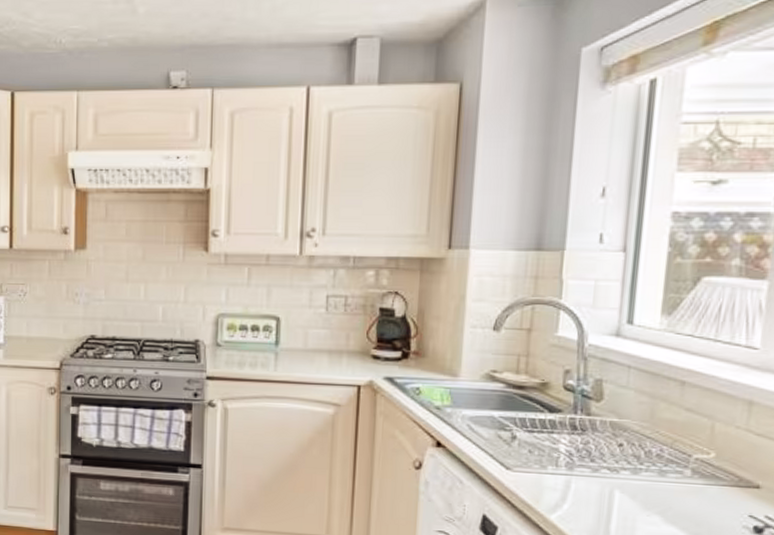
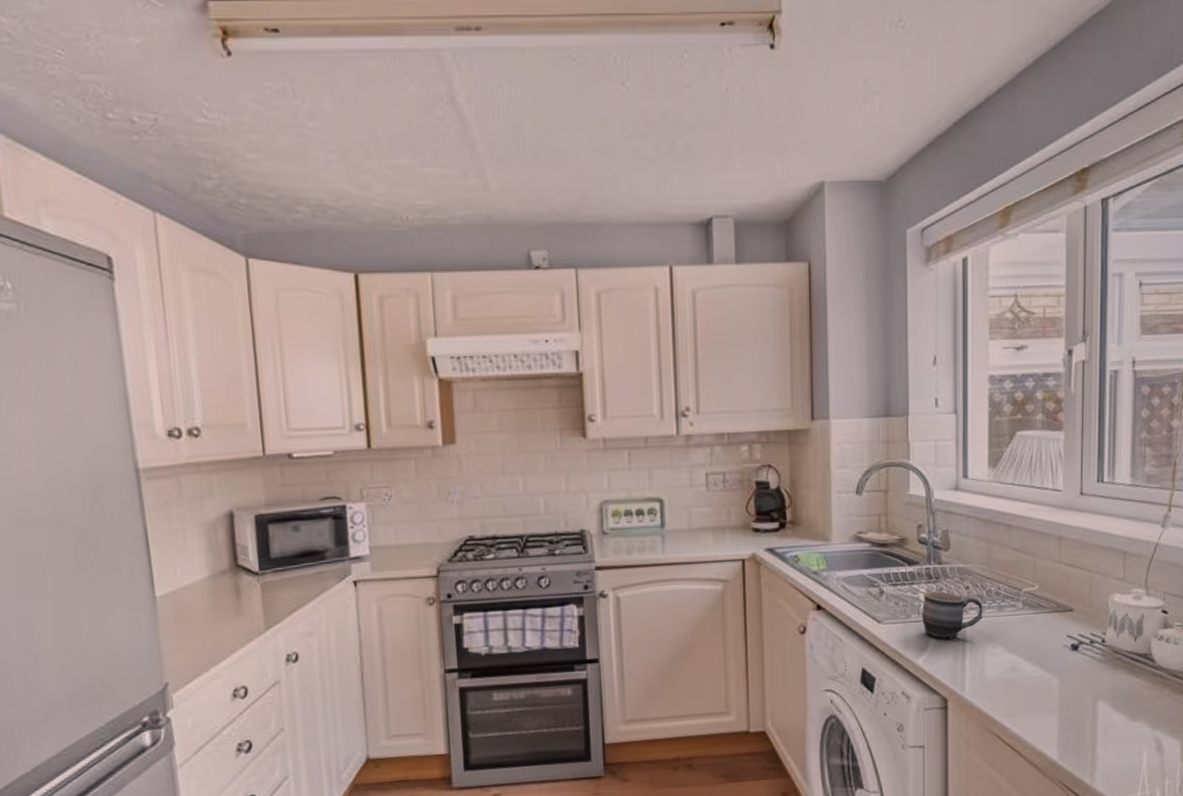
mug: none [559,443,639,499] -> present [921,591,983,640]

